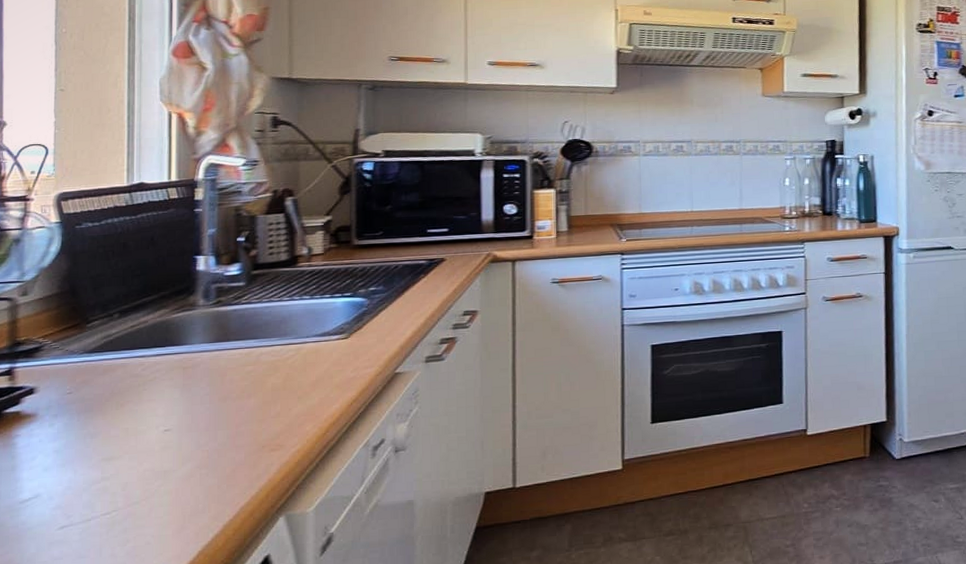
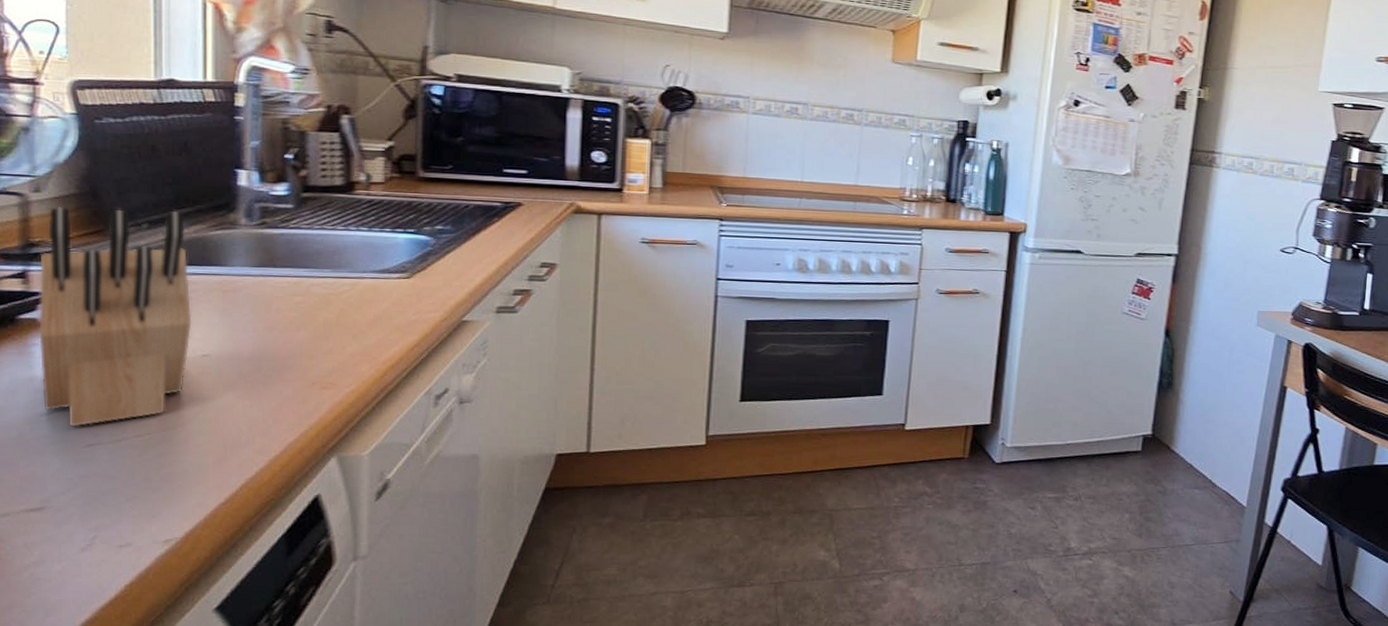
knife block: none [21,298,156,511] -> present [39,206,192,427]

